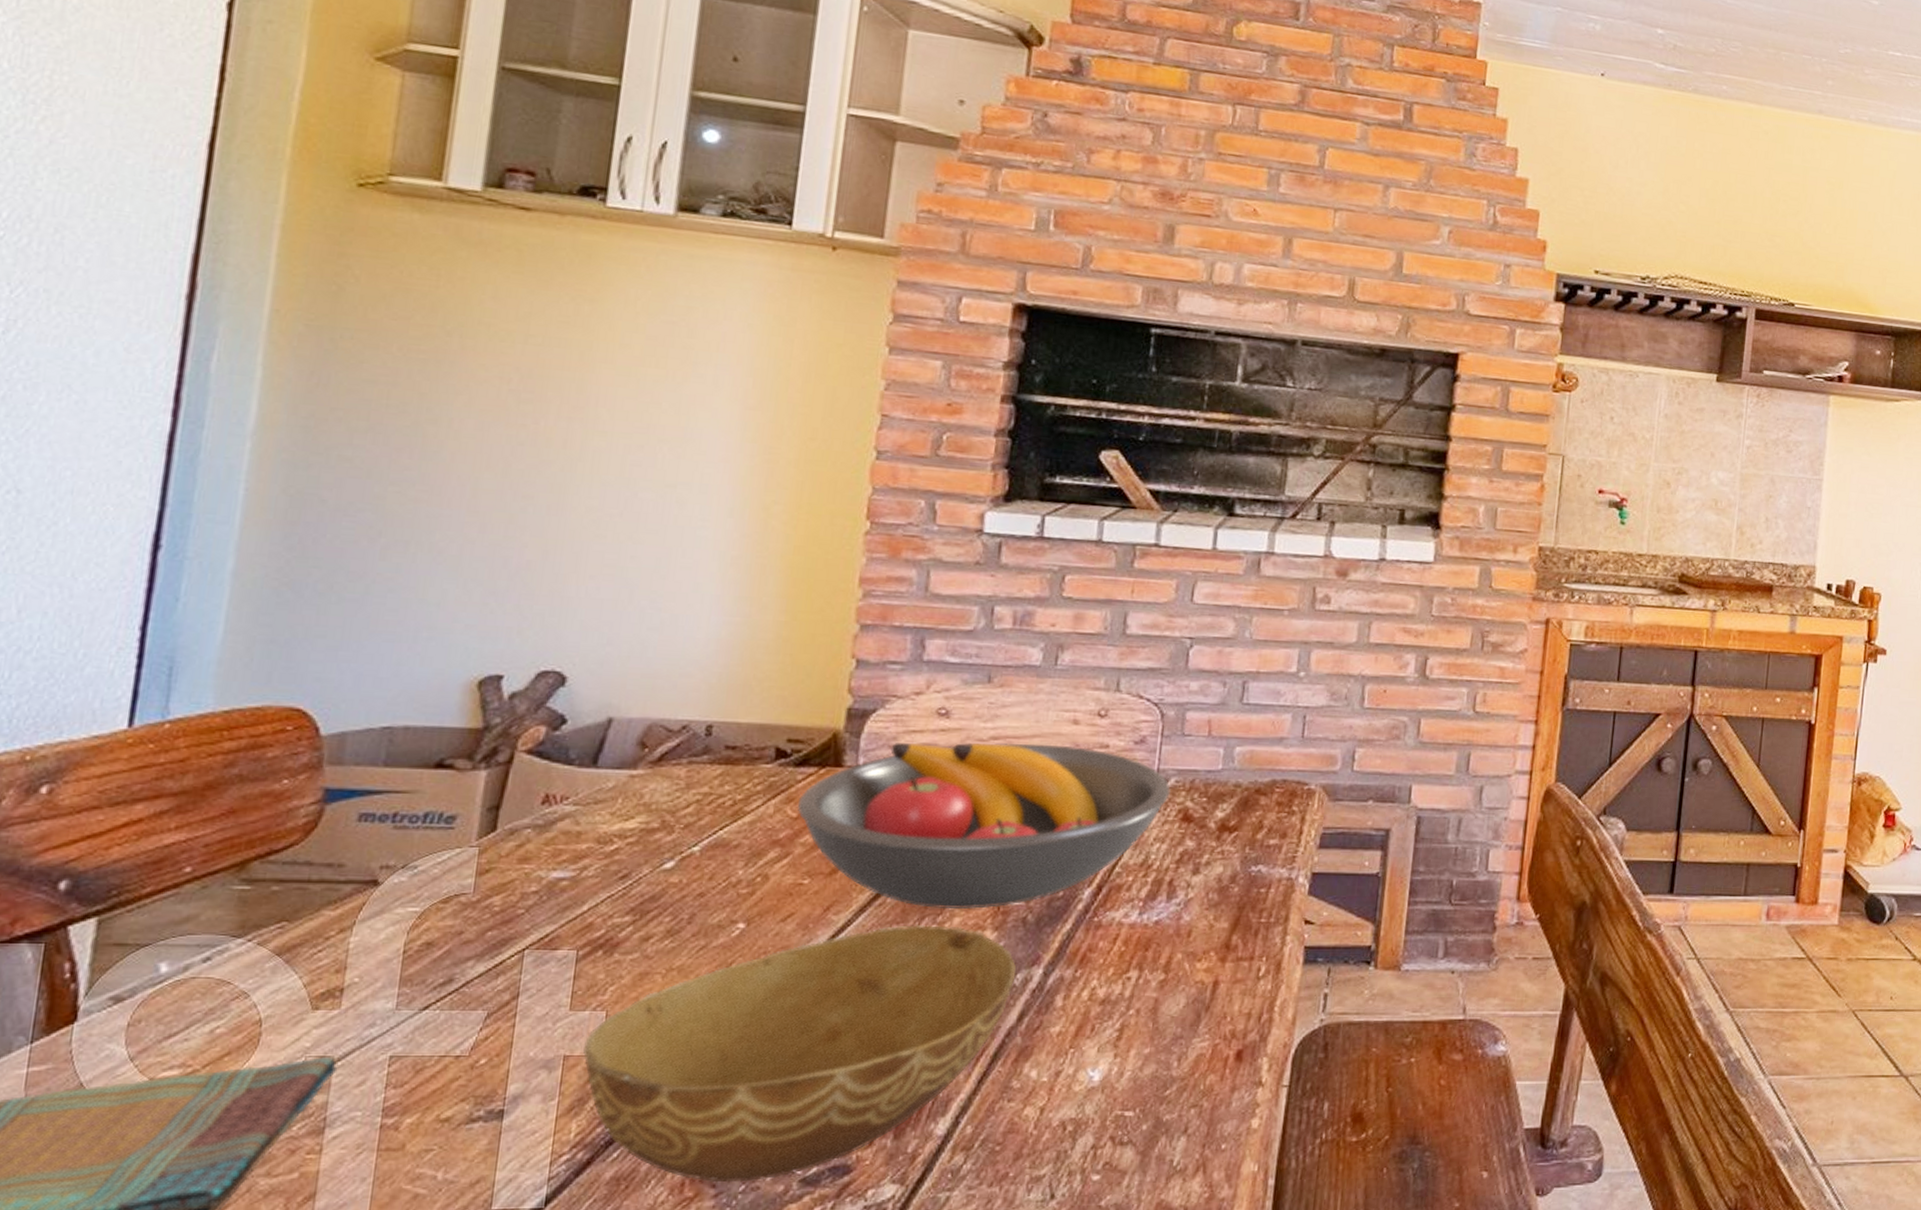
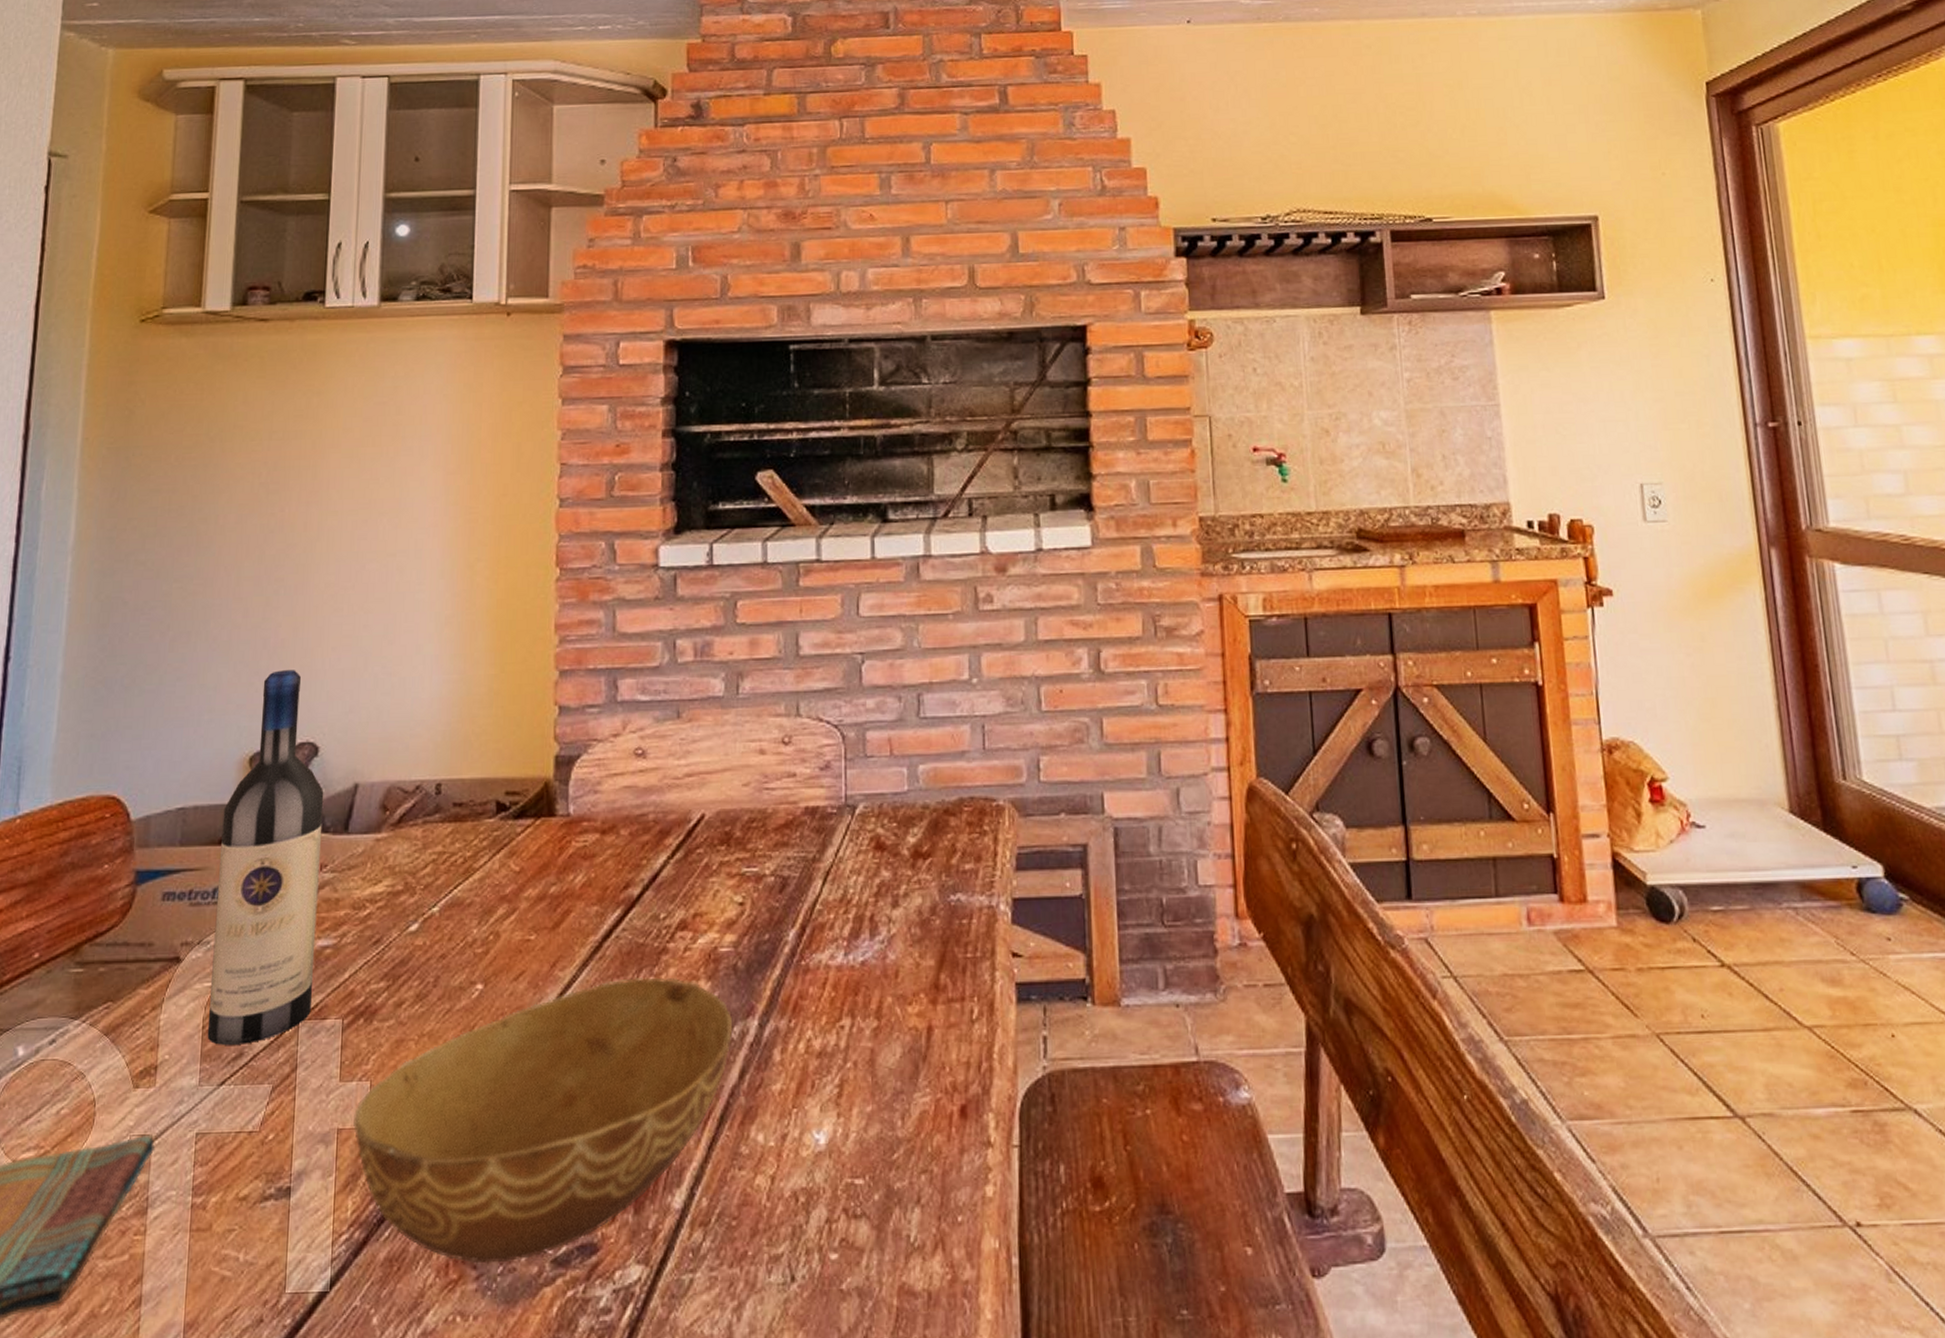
wine bottle: none [408,593,570,971] -> present [207,670,324,1045]
fruit bowl: present [796,742,1171,909] -> none [519,777,860,960]

